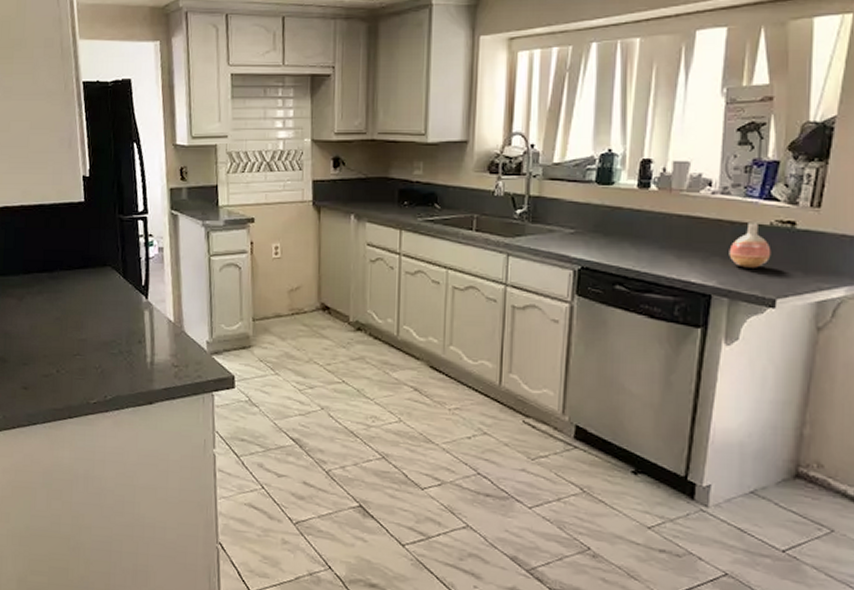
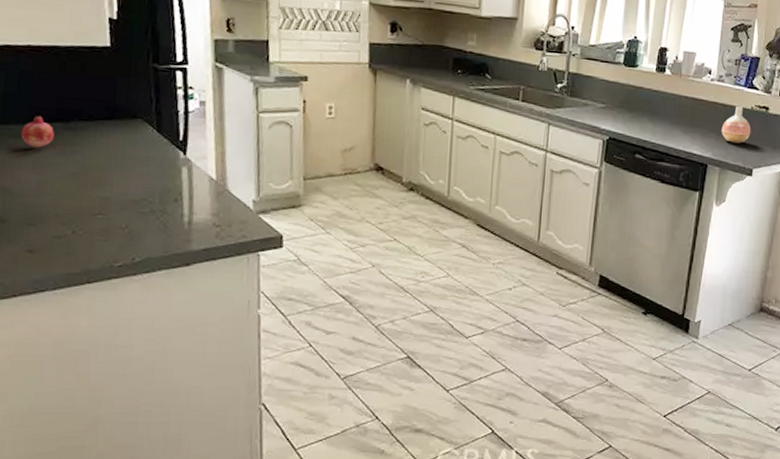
fruit: none [17,266,42,296] -> present [21,115,55,148]

